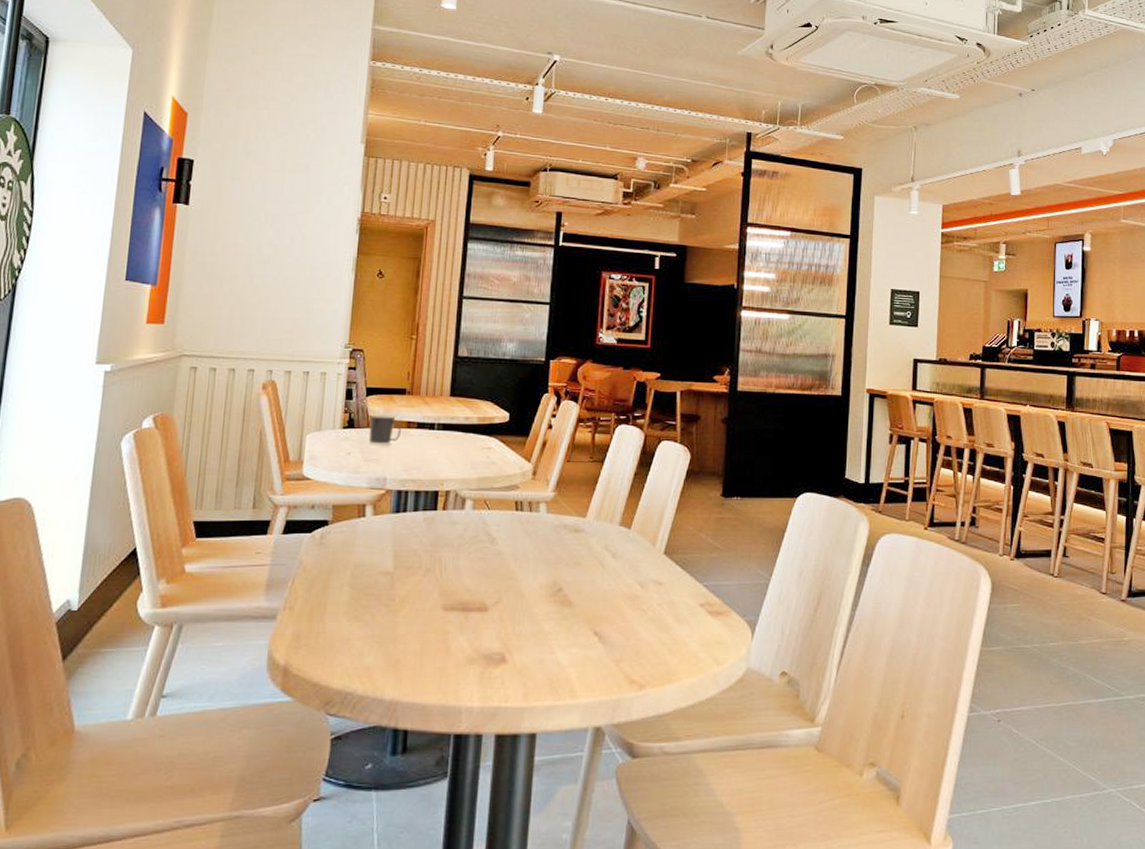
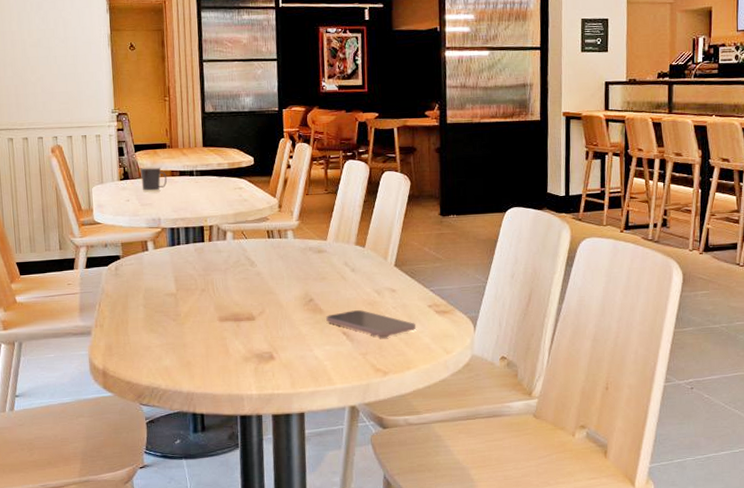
smartphone: none [575,605,683,642] -> present [326,310,416,338]

